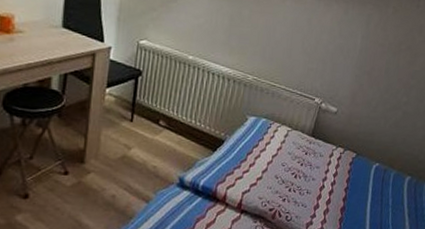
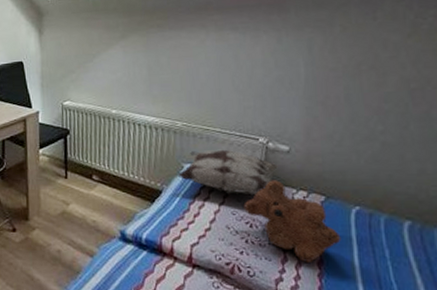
decorative pillow: none [241,105,327,150] -> present [177,149,279,196]
teddy bear: none [292,137,362,210] -> present [243,180,342,264]

